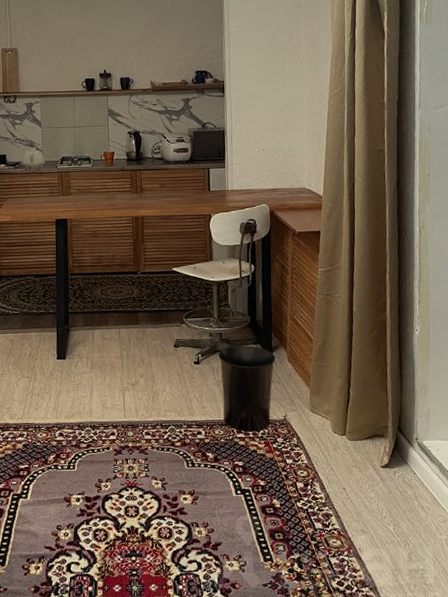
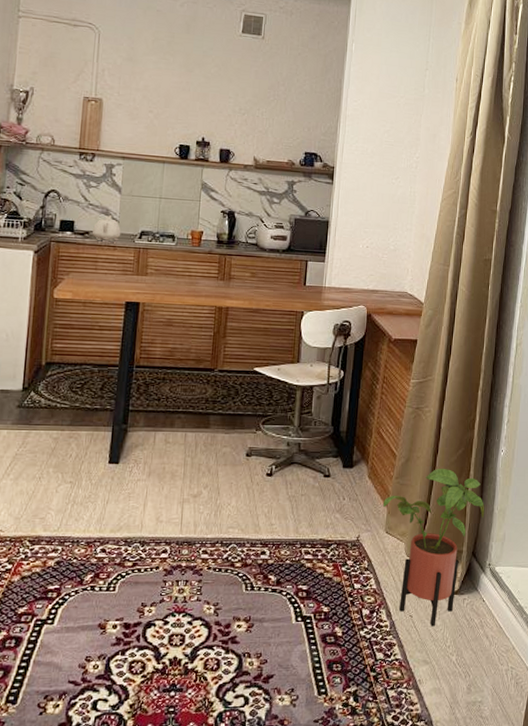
waste bin: present [218,345,276,432] -> none [292,458,355,553]
house plant: none [305,349,406,499] -> present [383,468,485,627]

